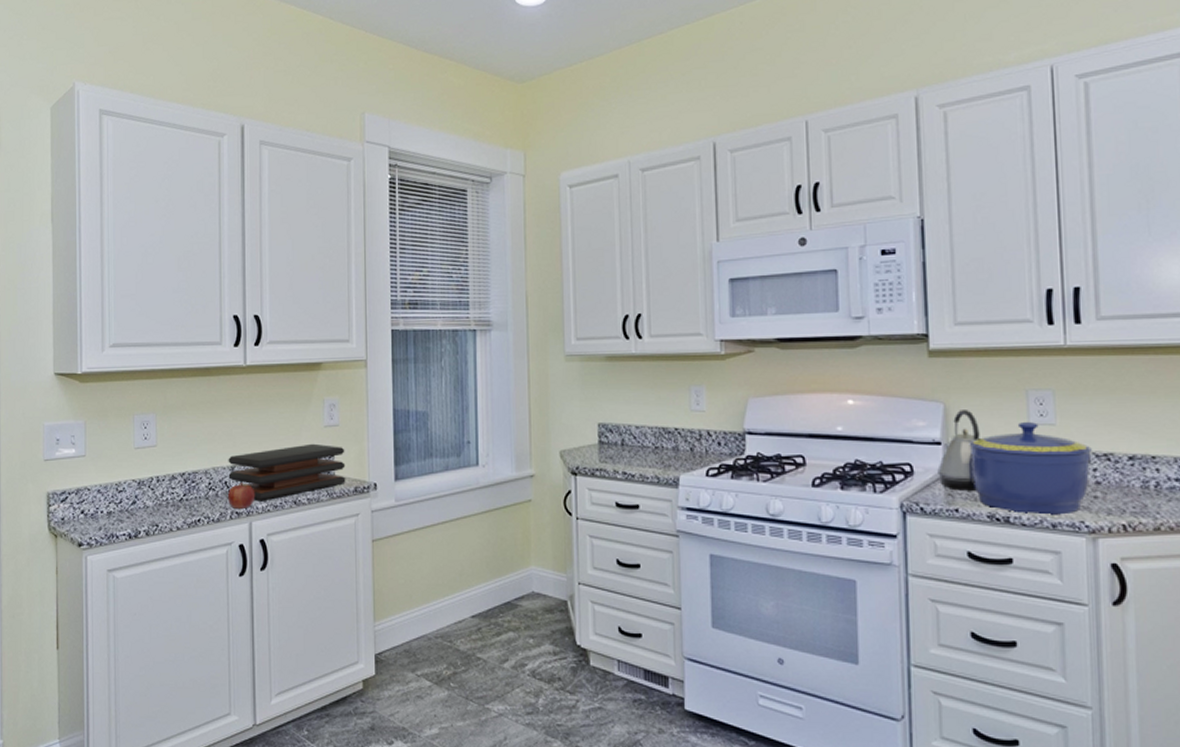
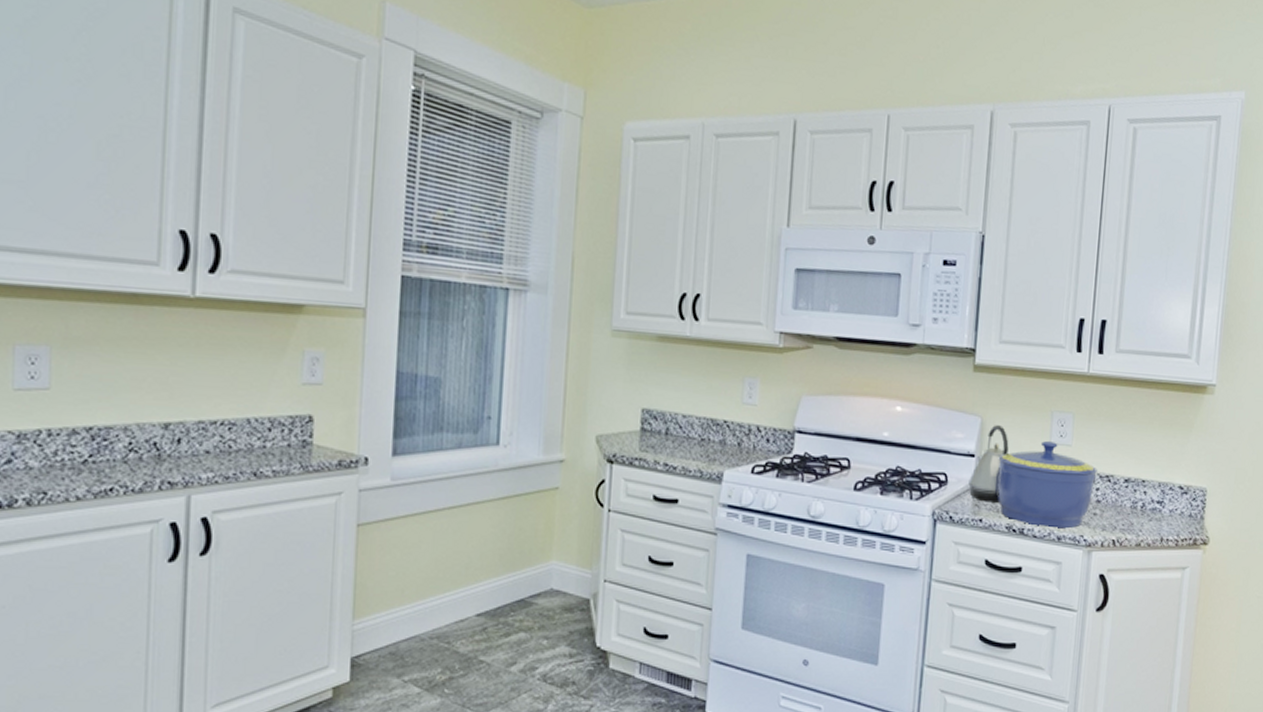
fruit: present [227,483,255,510] -> none [156,445,198,479]
cutting board: present [228,443,346,502] -> none [159,403,329,471]

